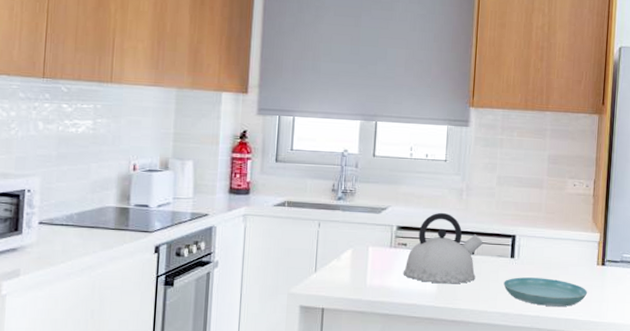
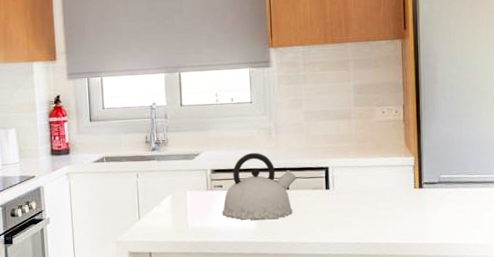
saucer: present [504,277,588,306] -> none [321,205,408,233]

